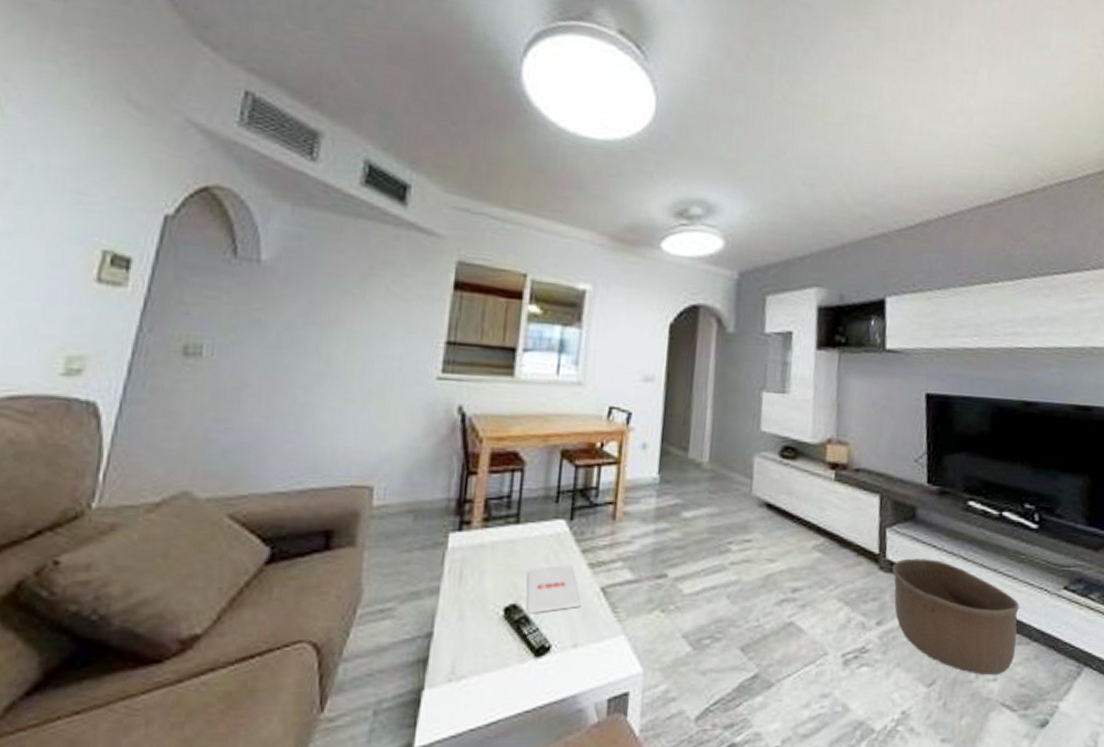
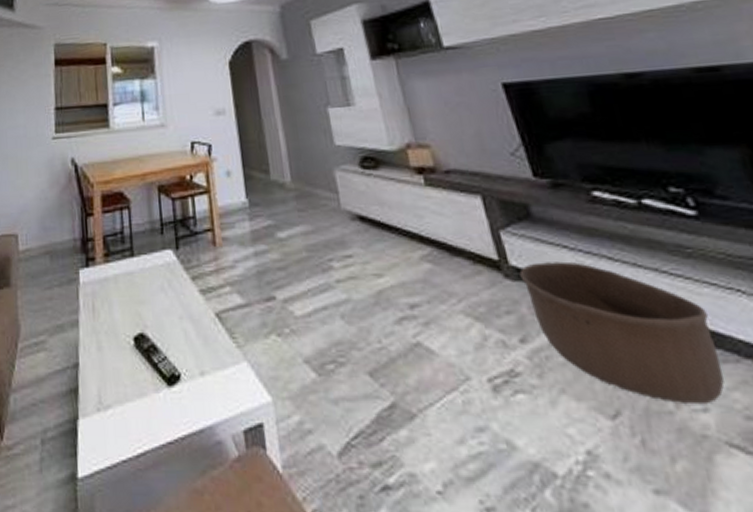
magazine: present [526,564,581,614] -> none [148,292,201,343]

